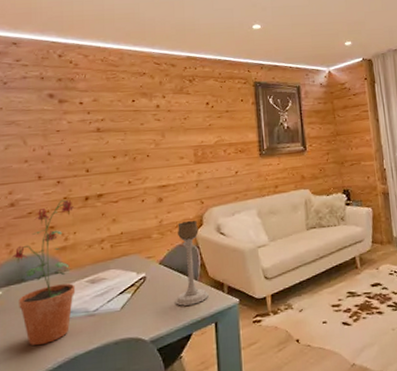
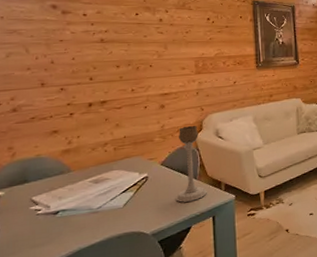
potted plant: present [11,199,76,346] -> none [14,105,80,242]

